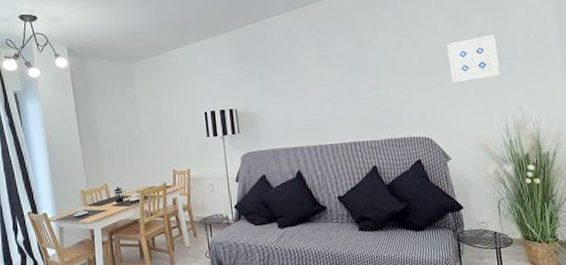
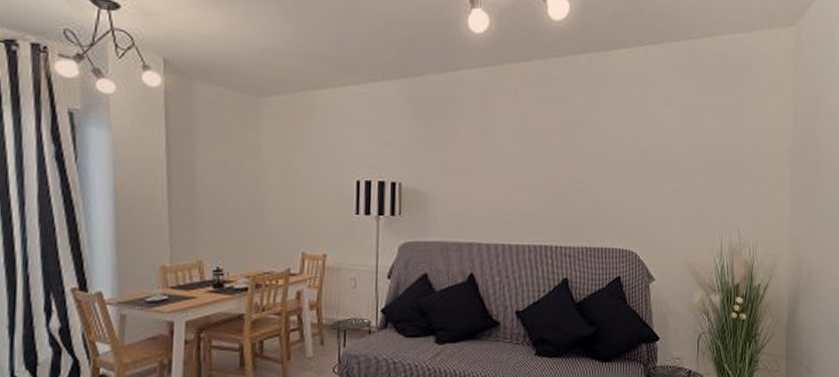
wall art: present [447,35,500,82] -> none [670,139,724,190]

